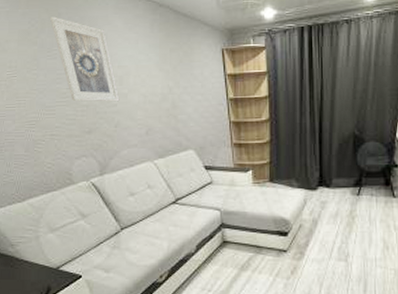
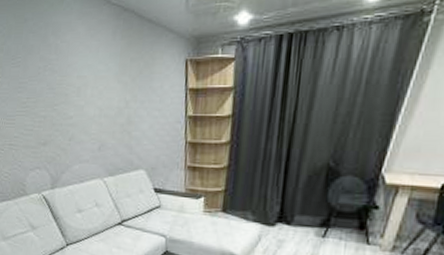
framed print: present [50,16,120,102] -> none [17,22,76,114]

